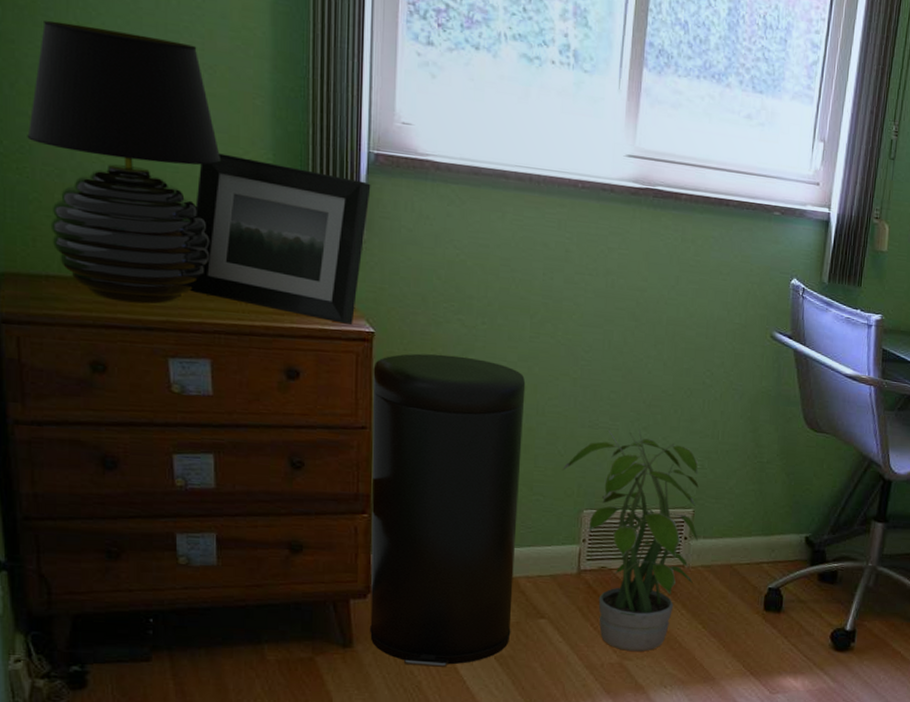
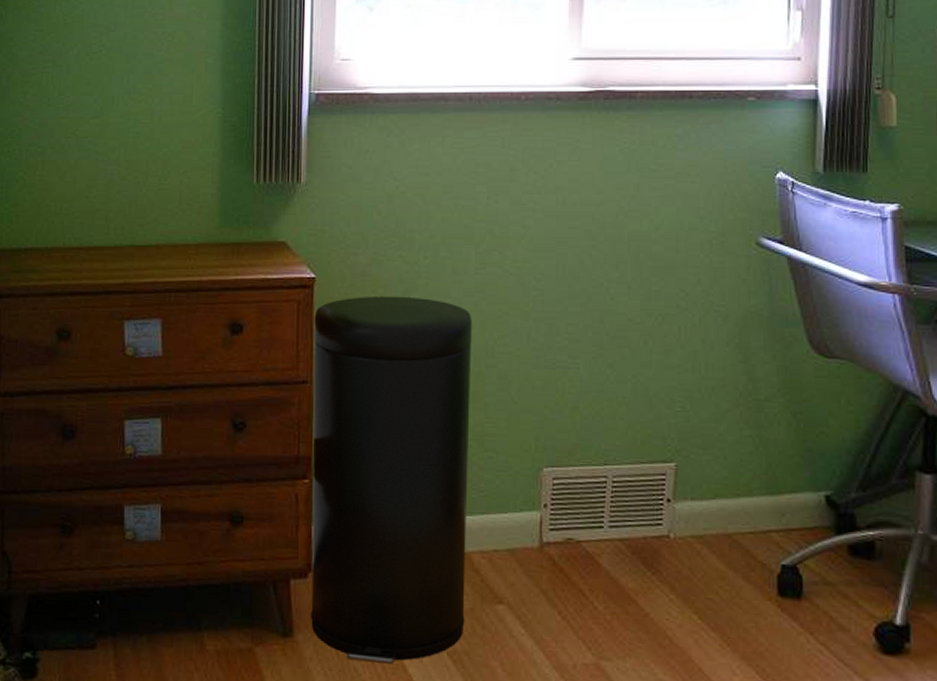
table lamp: present [27,20,222,305] -> none [17,15,177,269]
picture frame: present [190,153,371,326] -> none [145,114,312,273]
potted plant: present [563,429,699,651] -> none [517,367,684,649]

